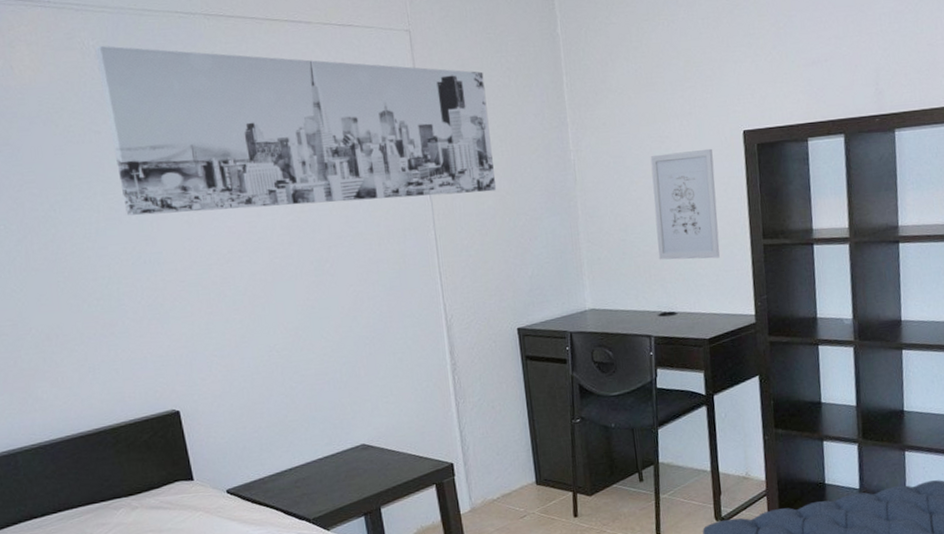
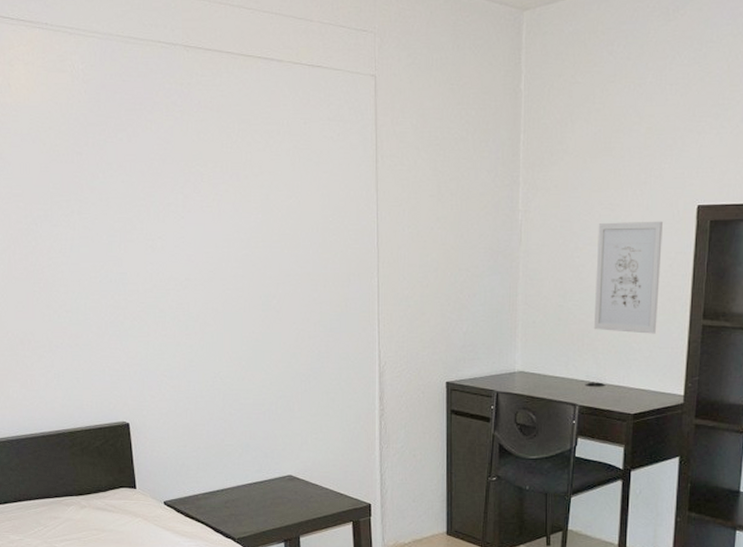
wall art: present [95,45,497,216] -> none [83,69,442,245]

